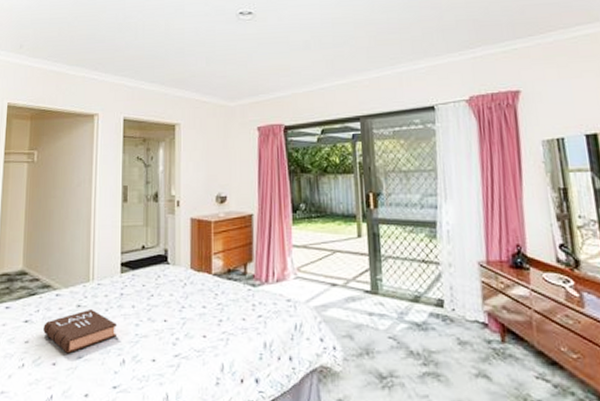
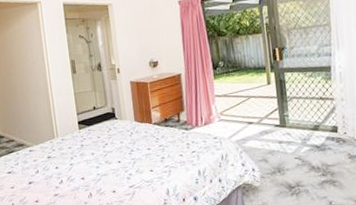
book: present [43,308,118,354] -> none [24,158,83,193]

